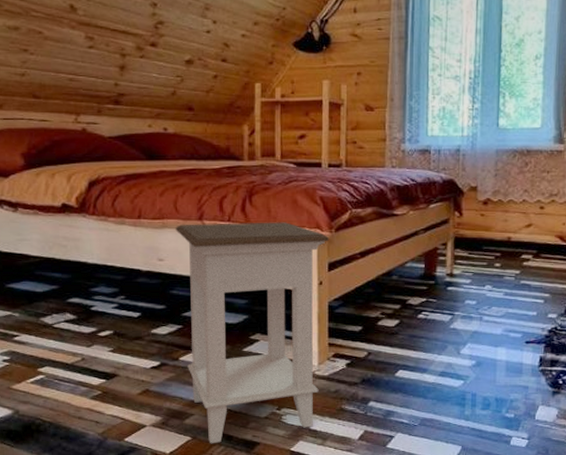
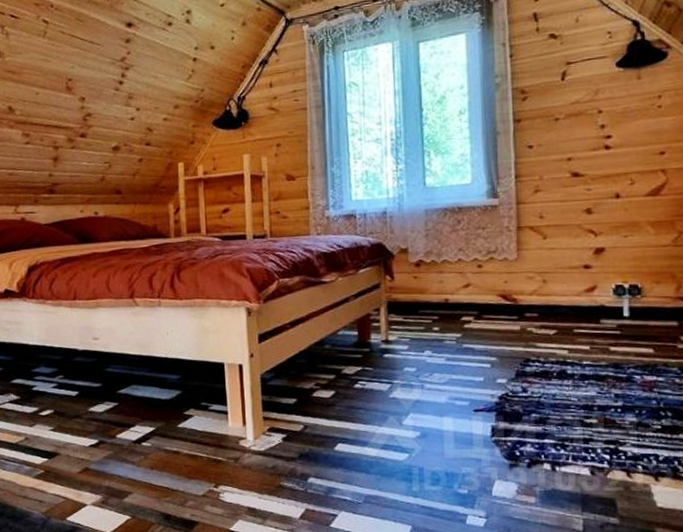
nightstand: present [175,222,330,444] -> none [108,295,259,523]

